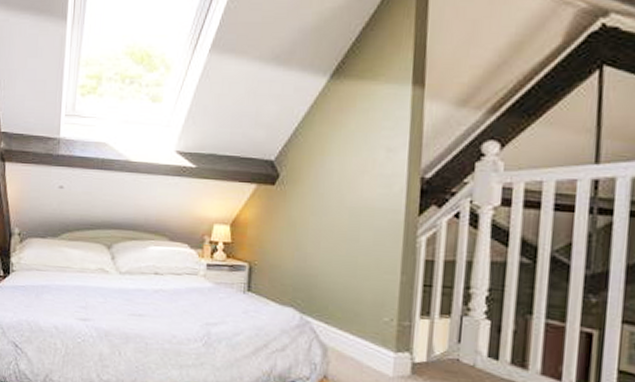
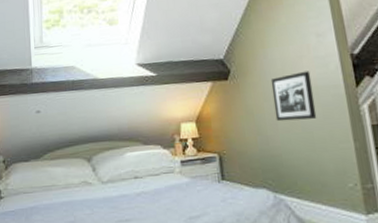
picture frame: none [319,188,370,243] -> present [270,71,317,122]

